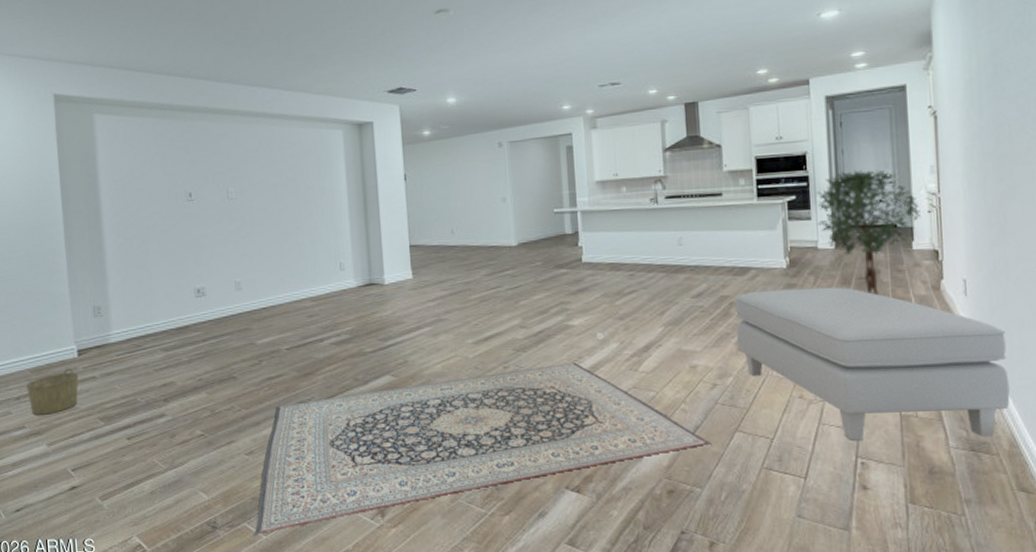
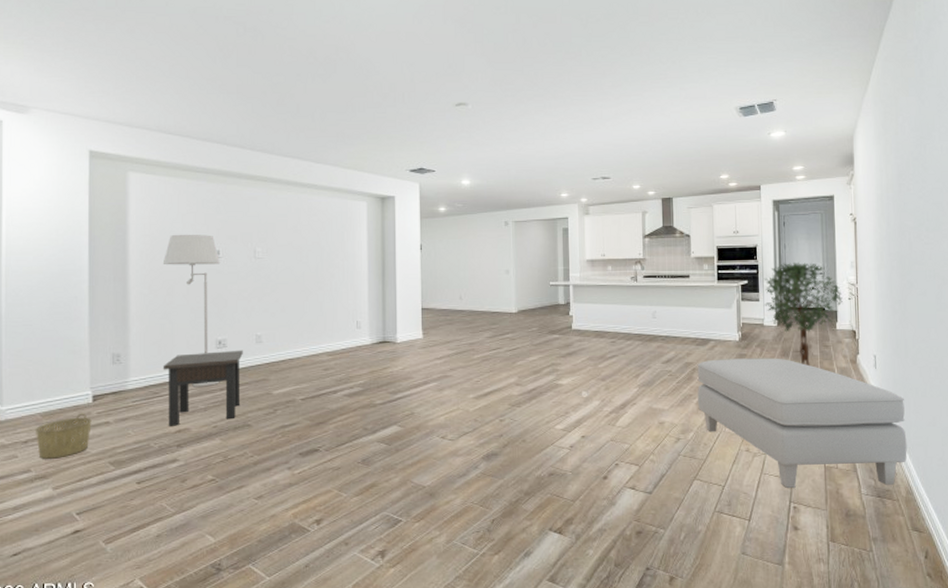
floor lamp: none [135,176,202,339] -> present [162,234,220,387]
side table: none [143,298,224,380] -> present [162,350,243,426]
area rug: present [253,363,712,536] -> none [257,417,675,578]

